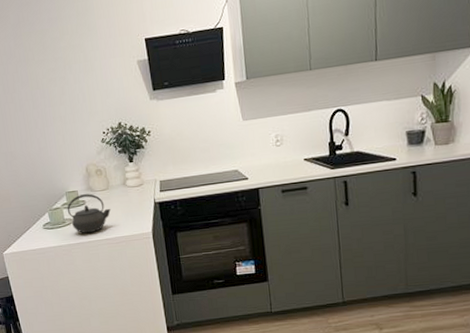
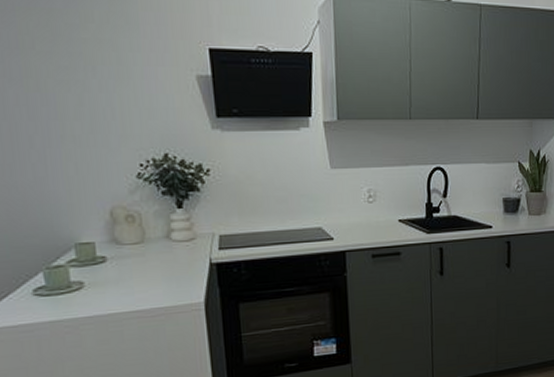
kettle: present [67,193,112,234] -> none [75,247,147,304]

